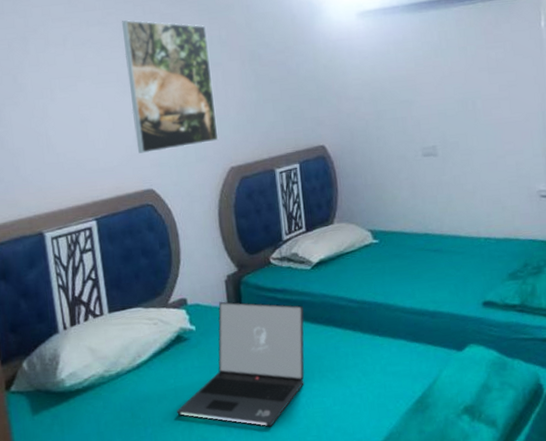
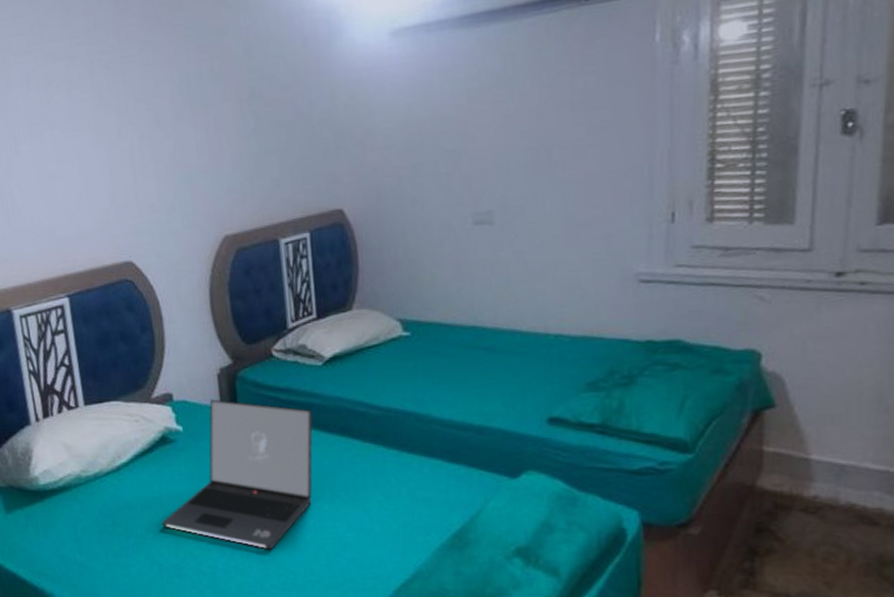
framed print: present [121,20,219,153] -> none [92,50,210,218]

